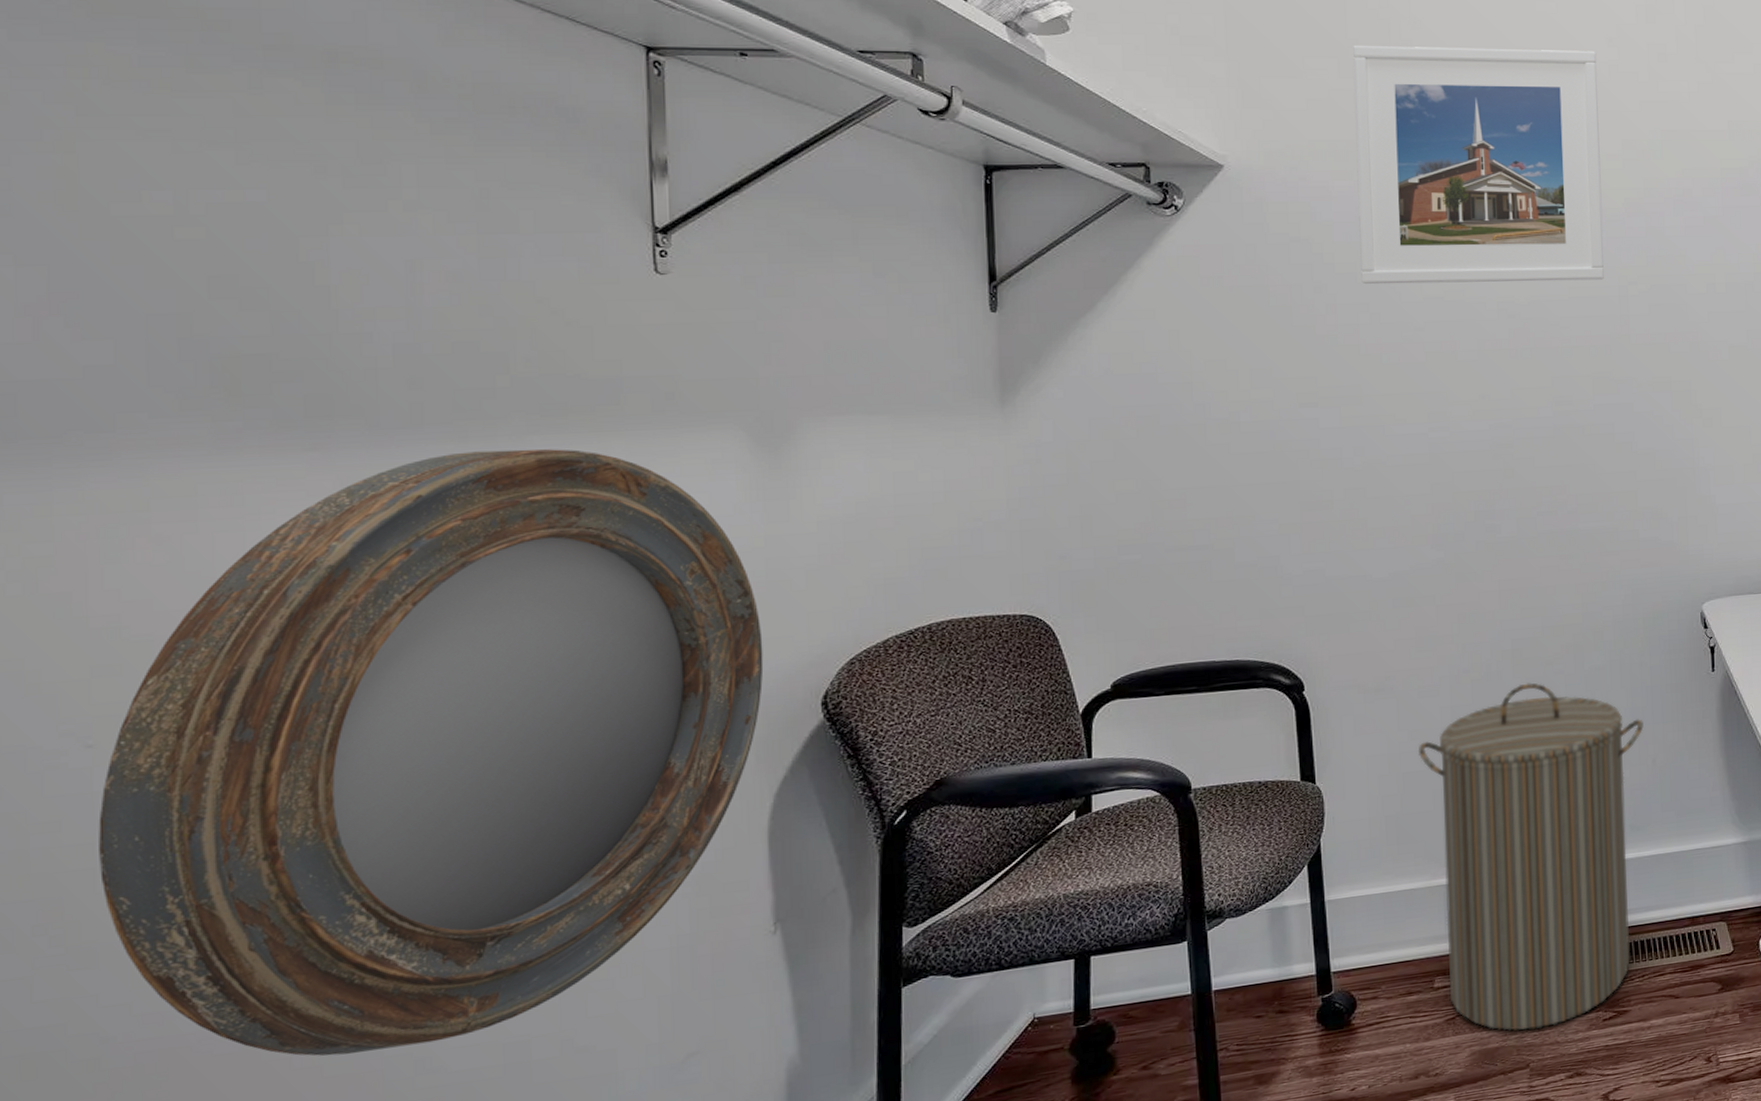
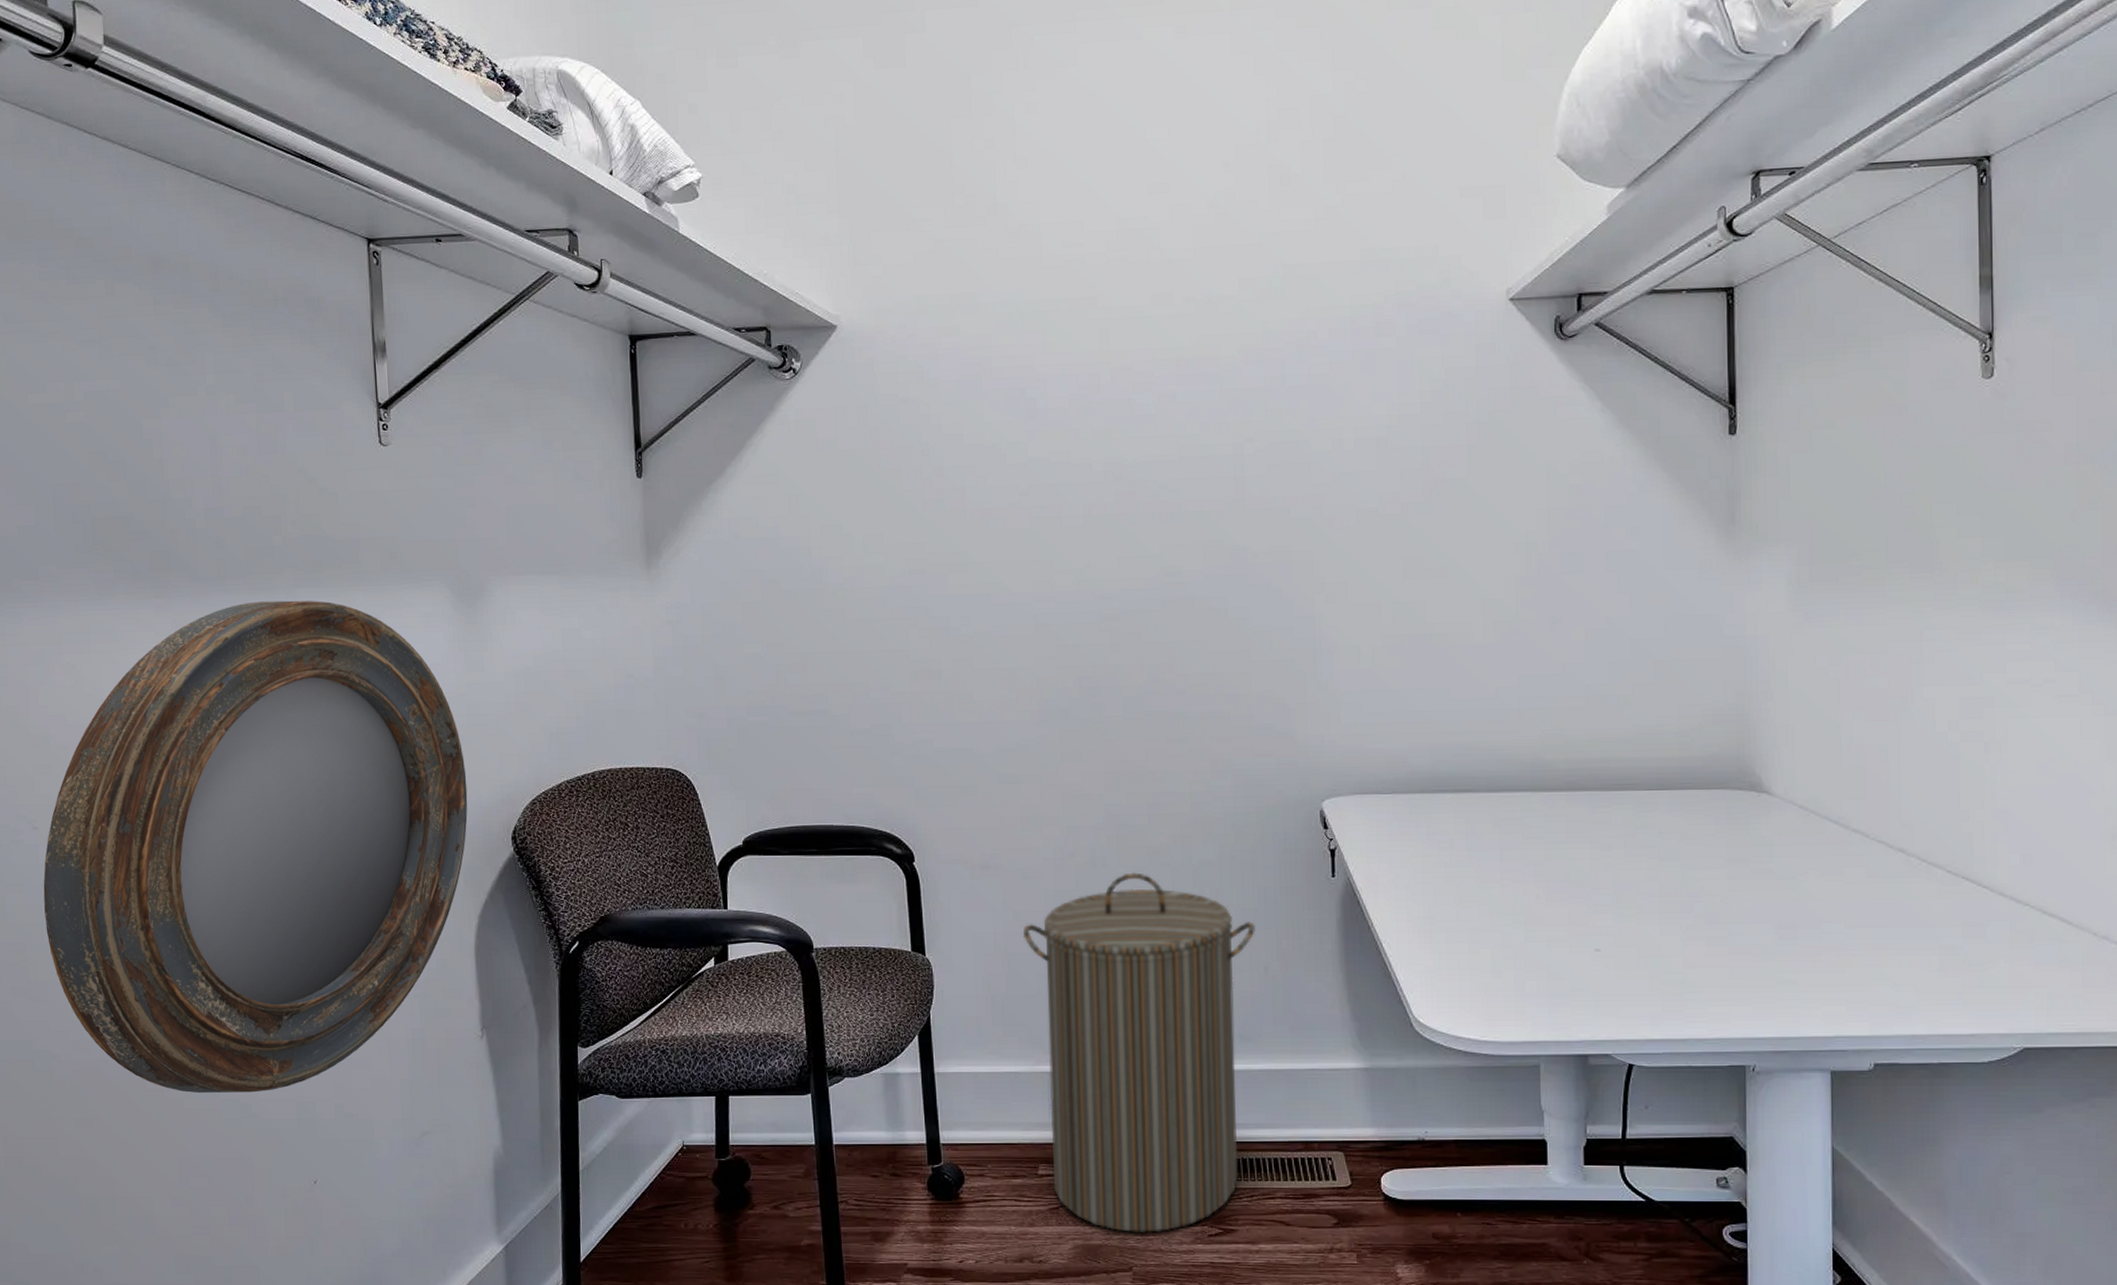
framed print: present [1353,46,1604,285] -> none [959,178,1217,446]

